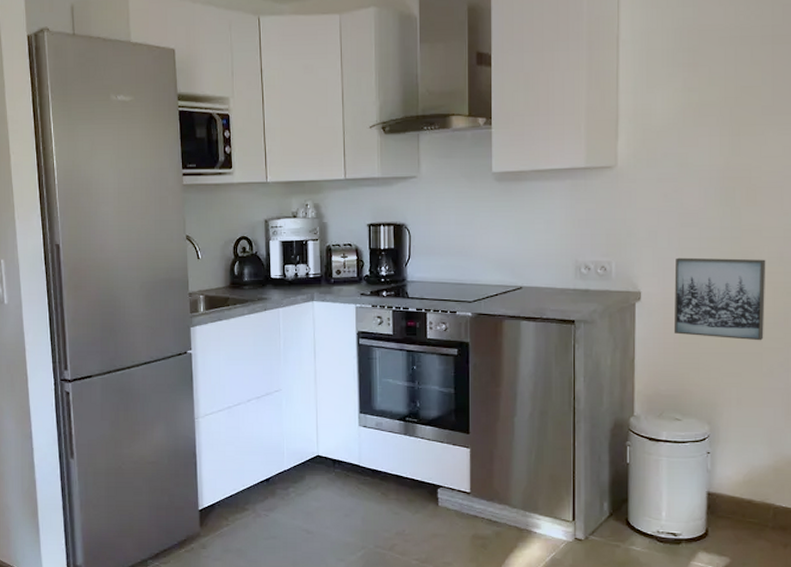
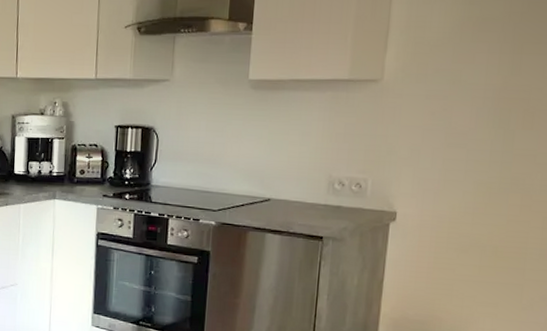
wall art: present [673,257,766,341] -> none [428,179,538,272]

